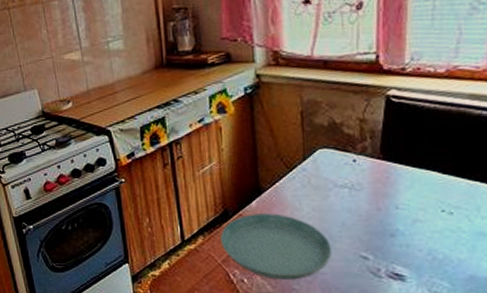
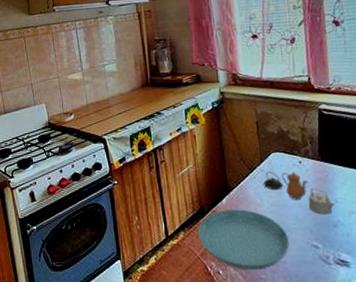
teapot: none [305,171,394,222] -> present [264,171,335,215]

